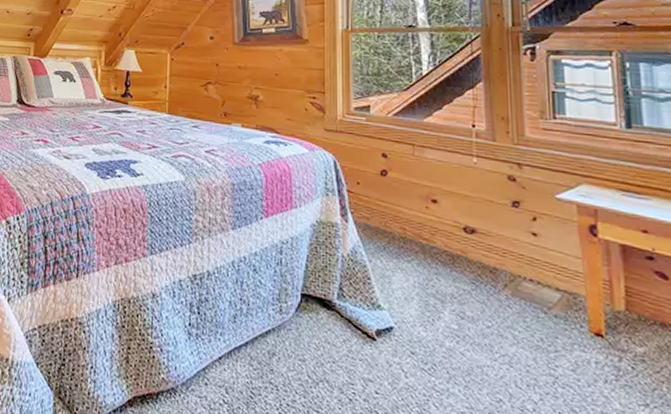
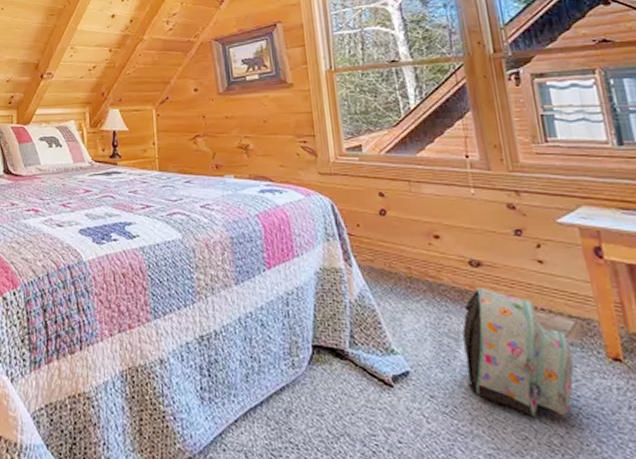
backpack: none [450,253,555,384] -> present [462,287,574,416]

